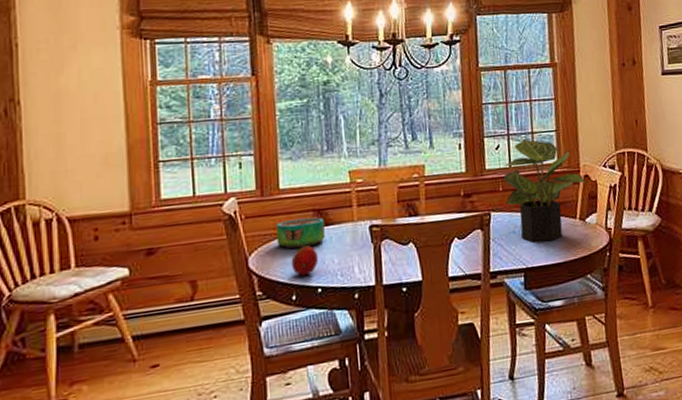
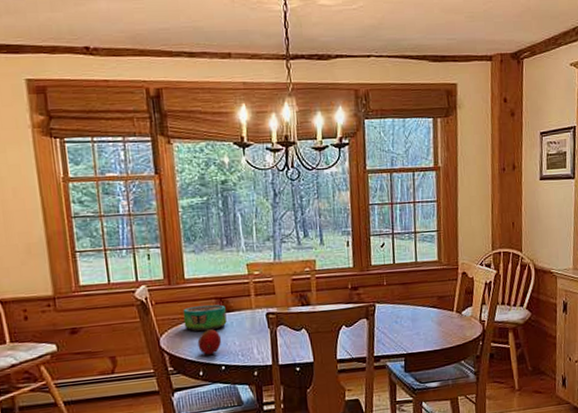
potted plant: present [503,139,587,242] -> none [387,238,464,331]

